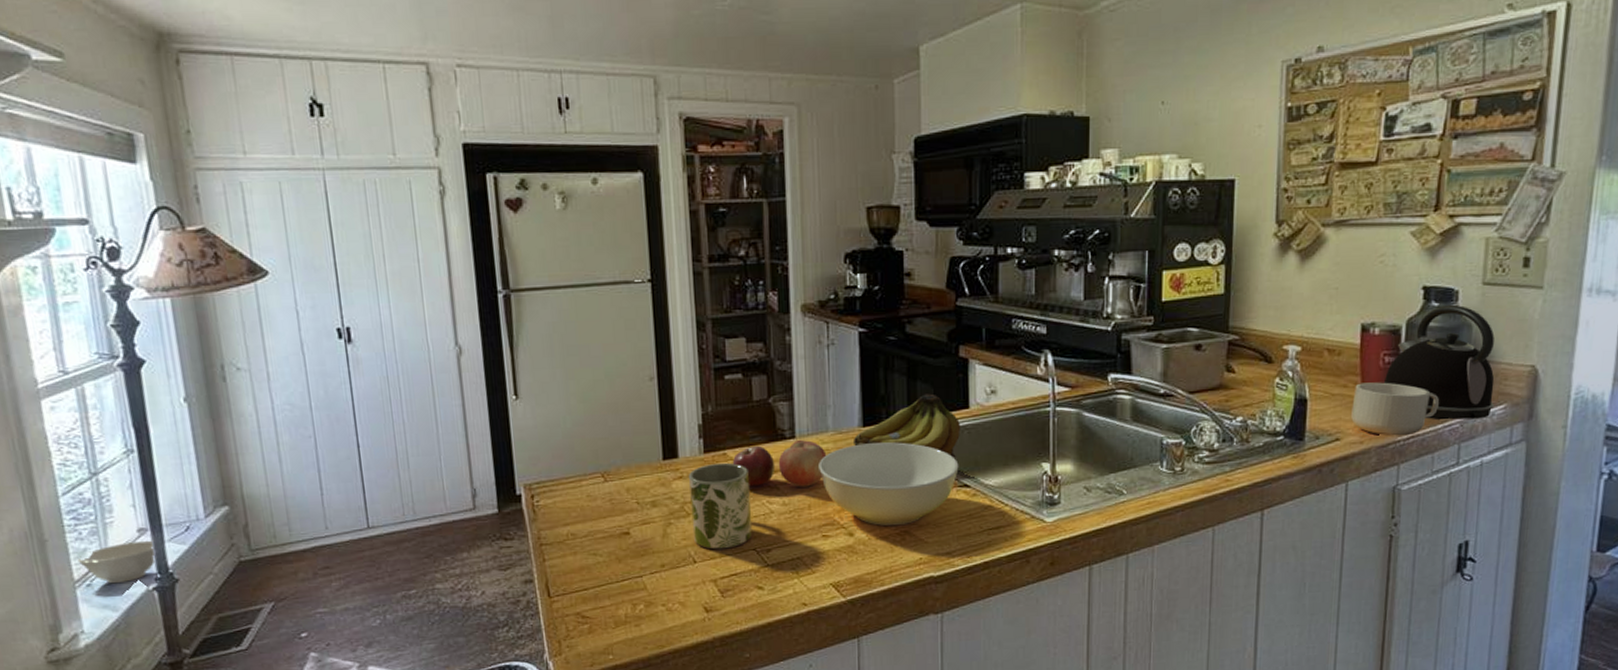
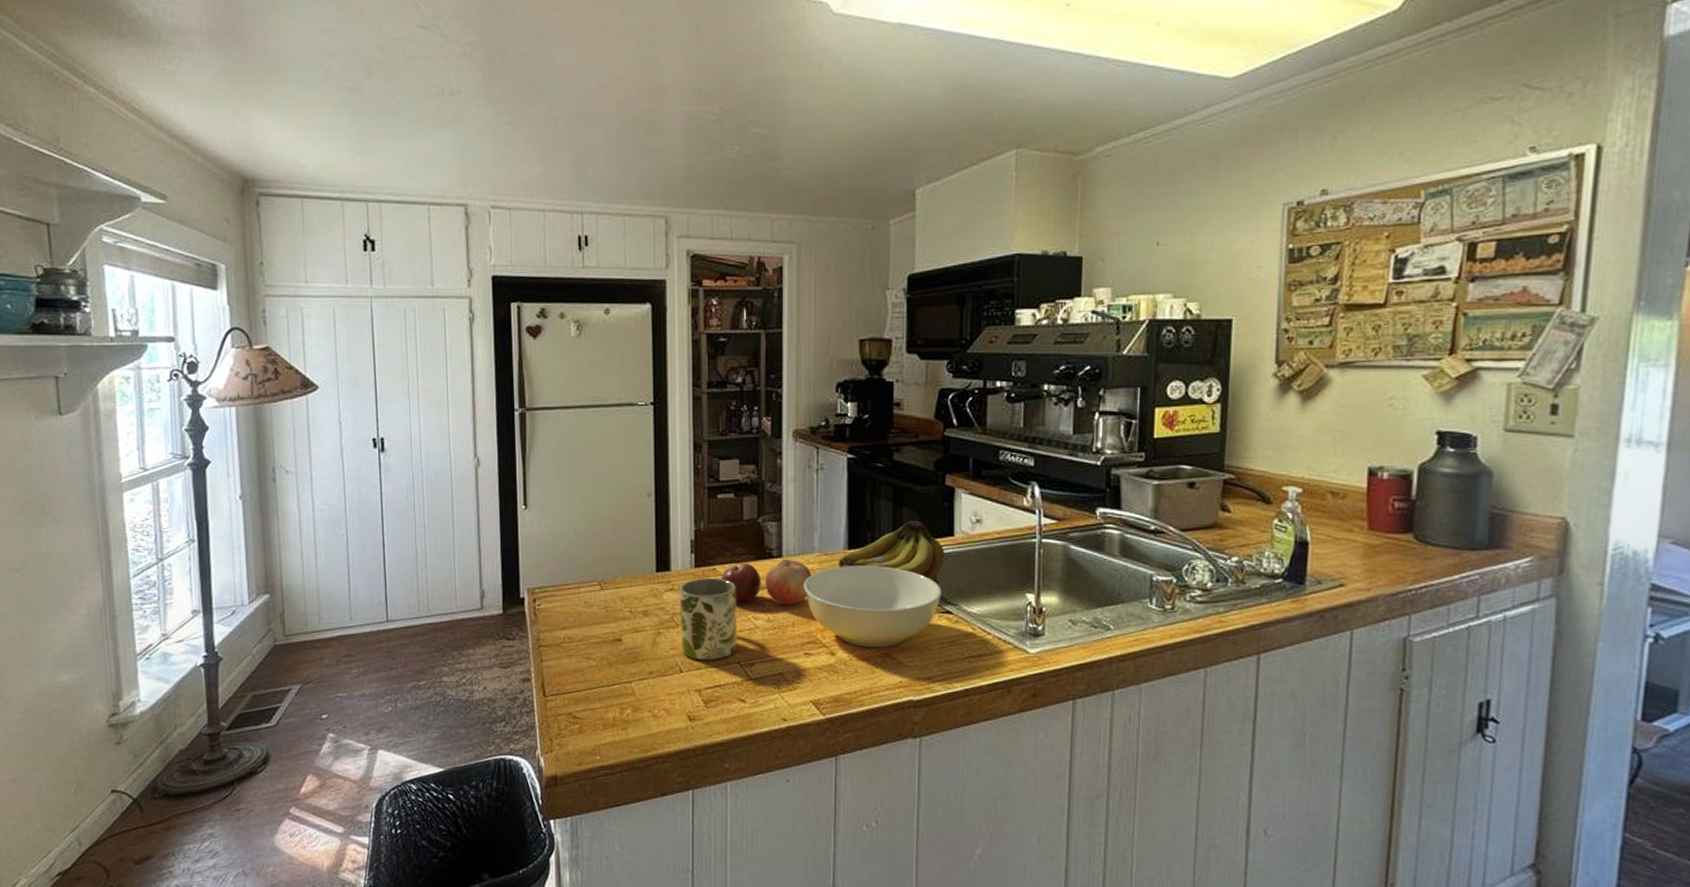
ceramic bowl: present [77,540,158,584] -> none [140,621,206,659]
cup: present [1350,382,1440,436] -> none [1356,528,1457,585]
kettle: present [1384,304,1495,420] -> none [1394,451,1520,571]

